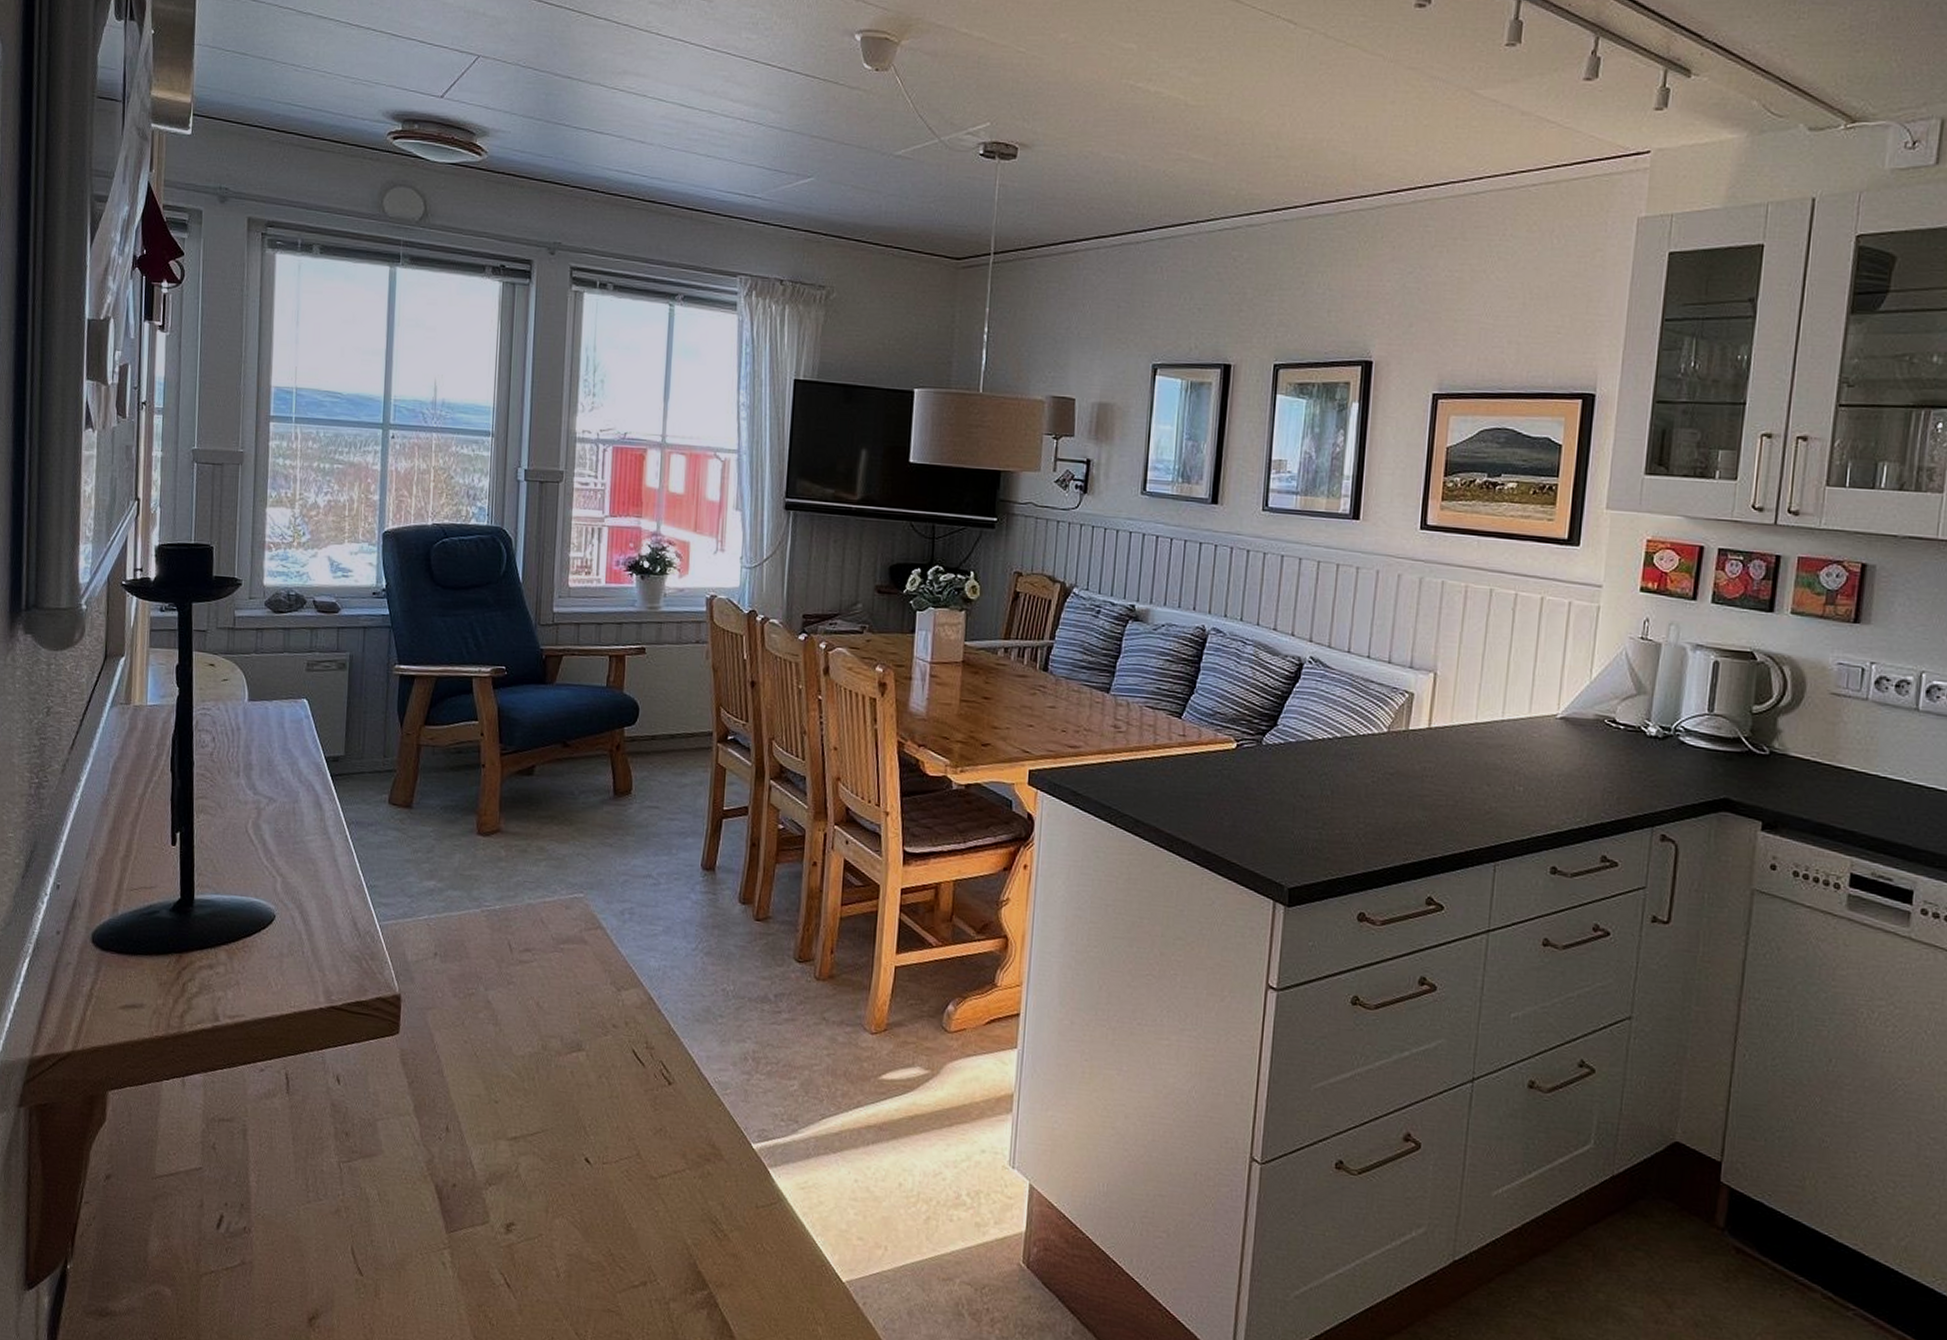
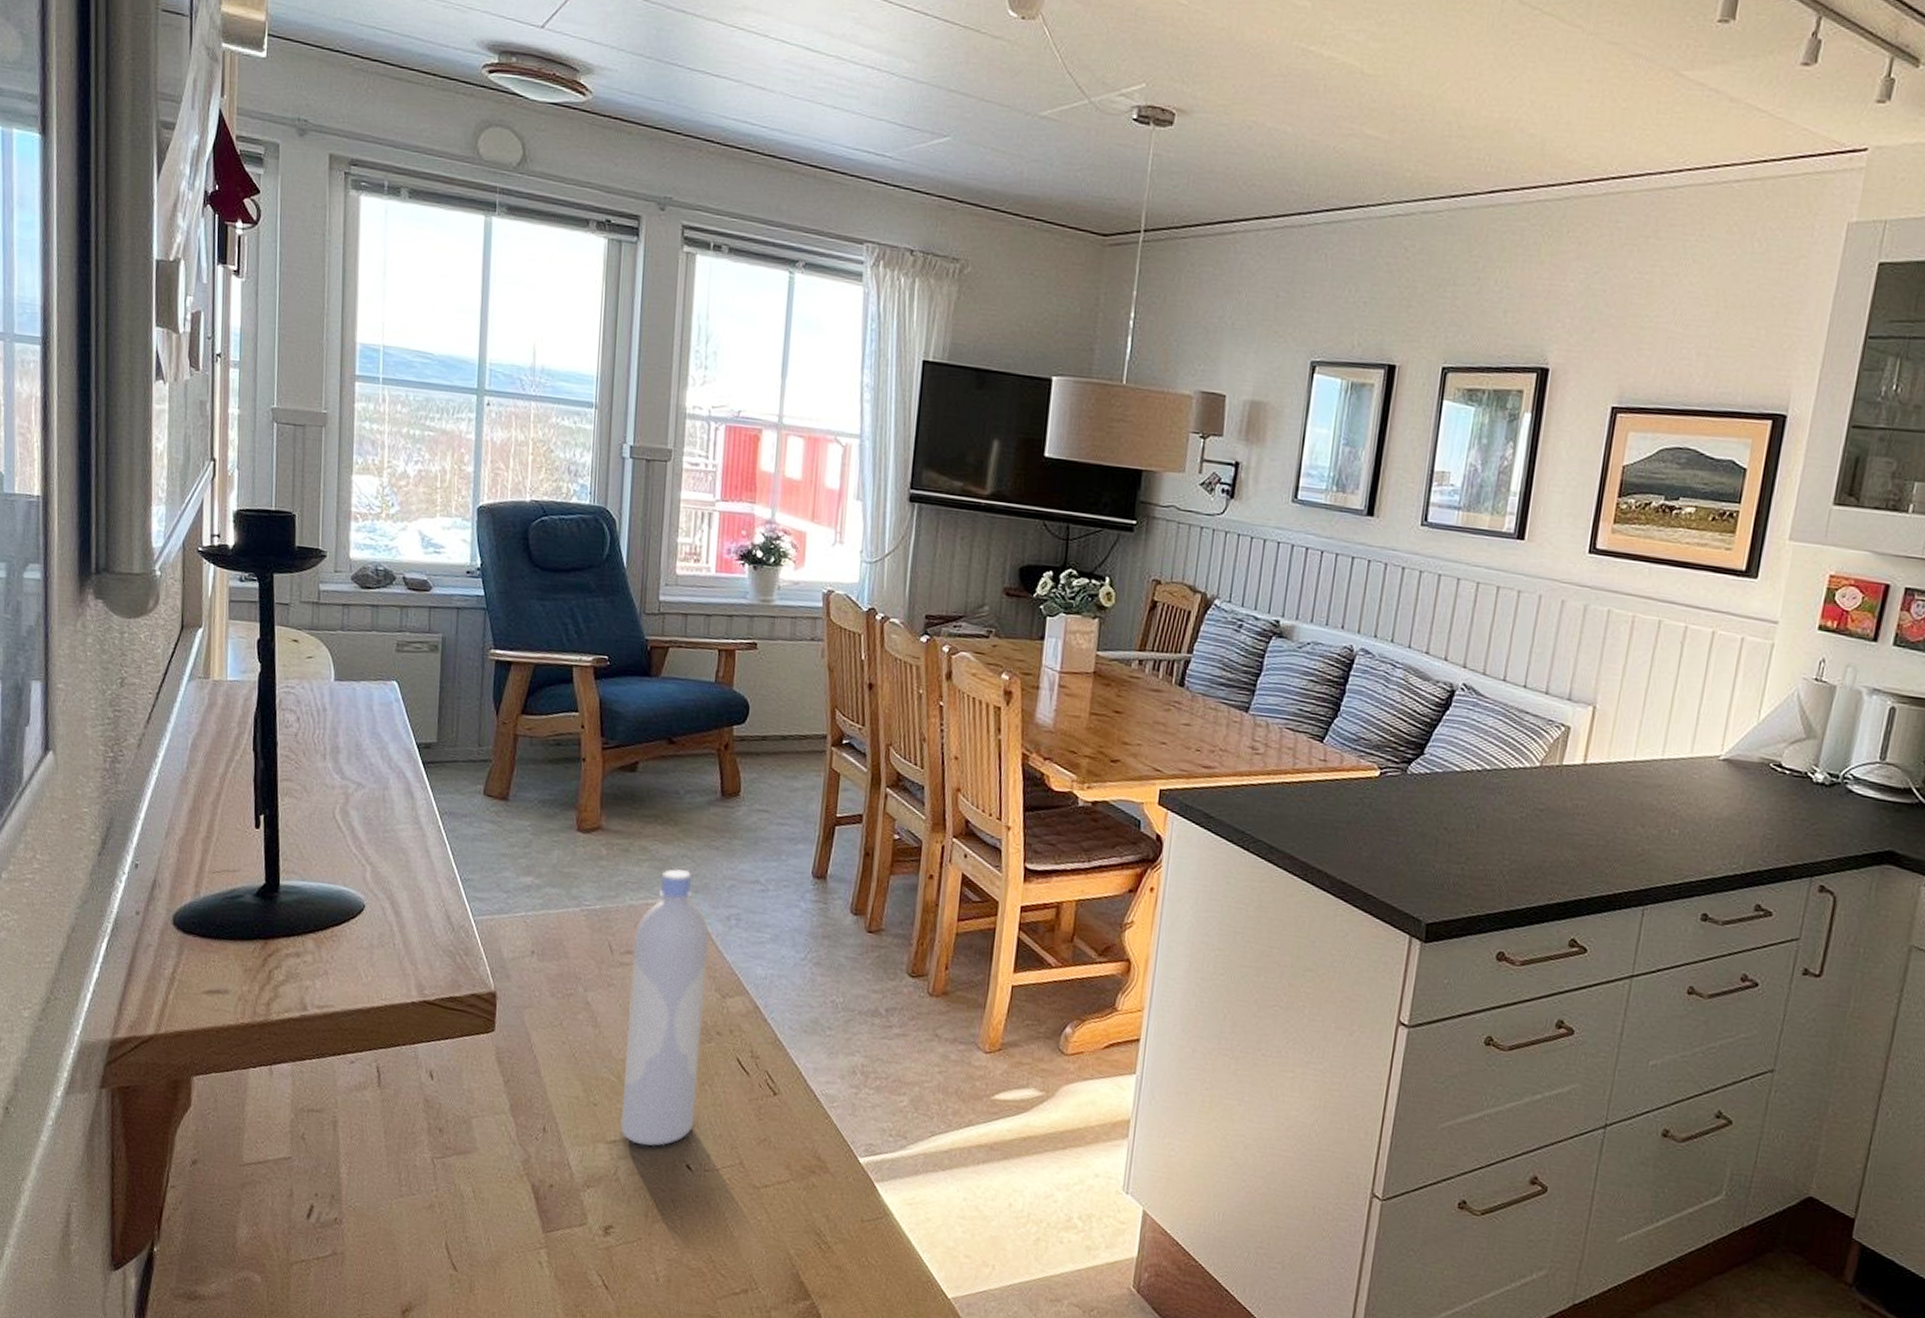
bottle: none [521,867,604,1141] -> present [620,869,709,1146]

